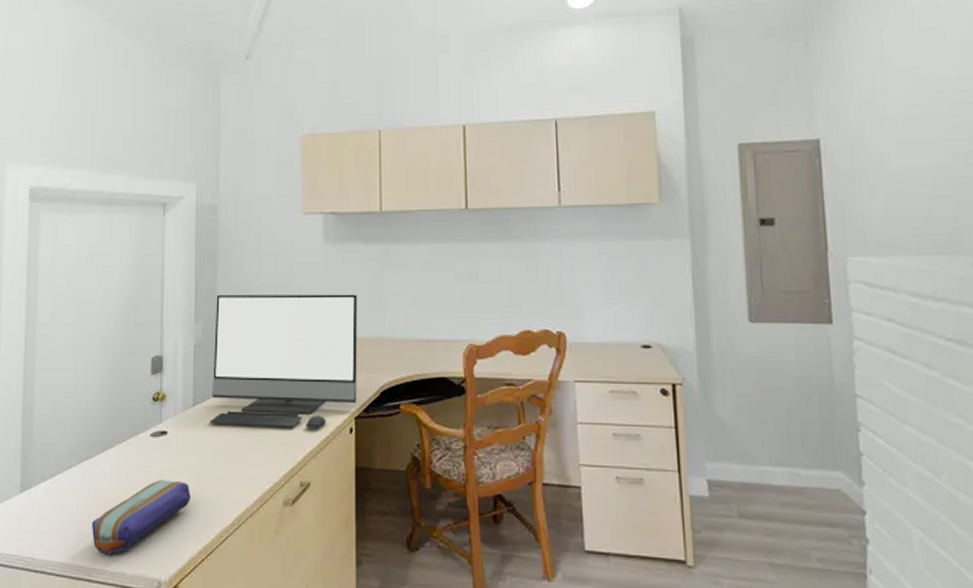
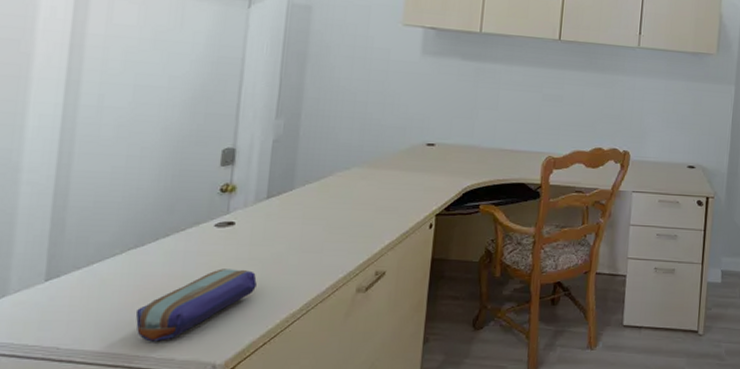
monitor: present [209,294,358,428] -> none [284,94,450,223]

